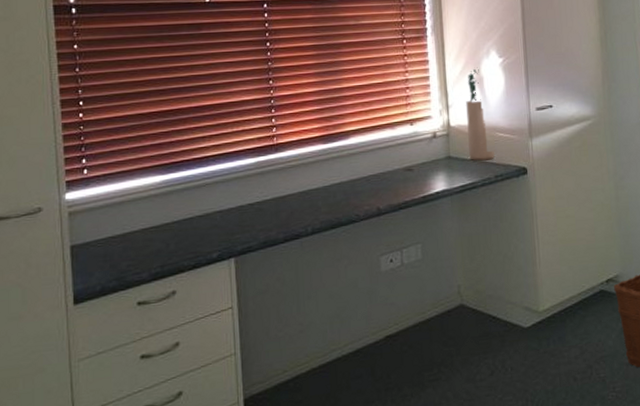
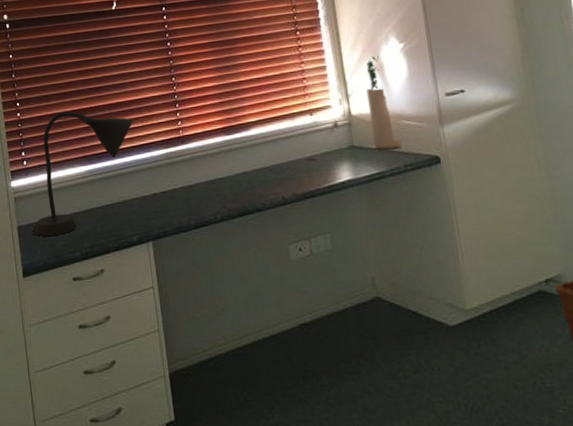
desk lamp: none [88,113,222,257] -> present [31,111,133,236]

